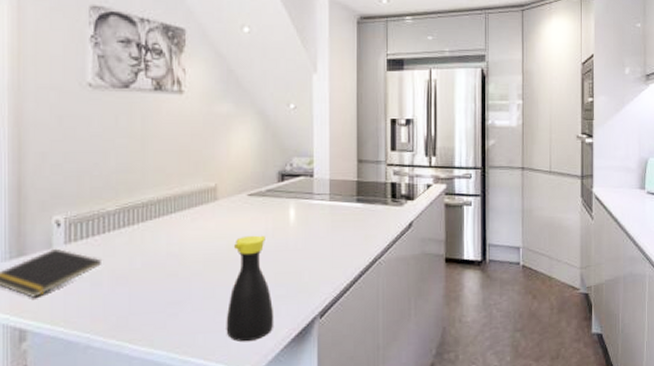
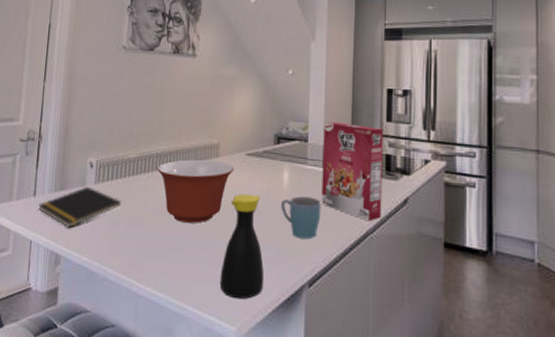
mixing bowl: none [144,205,236,273] -> present [157,159,235,223]
mug: none [289,231,330,273] -> present [281,196,321,240]
cereal box: none [329,154,388,248] -> present [321,121,383,222]

